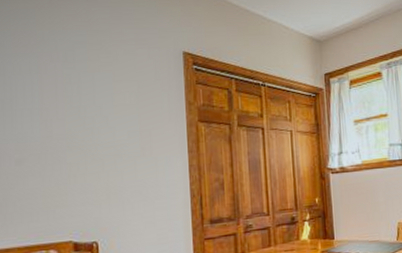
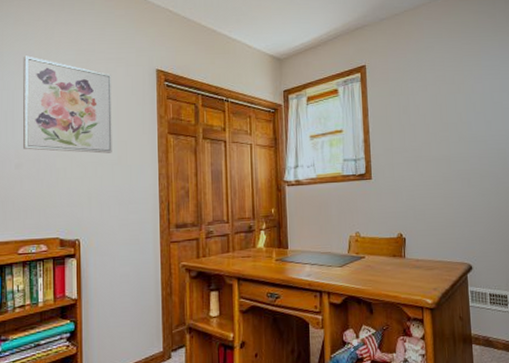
wall art: none [22,36,134,145] -> present [22,55,112,154]

